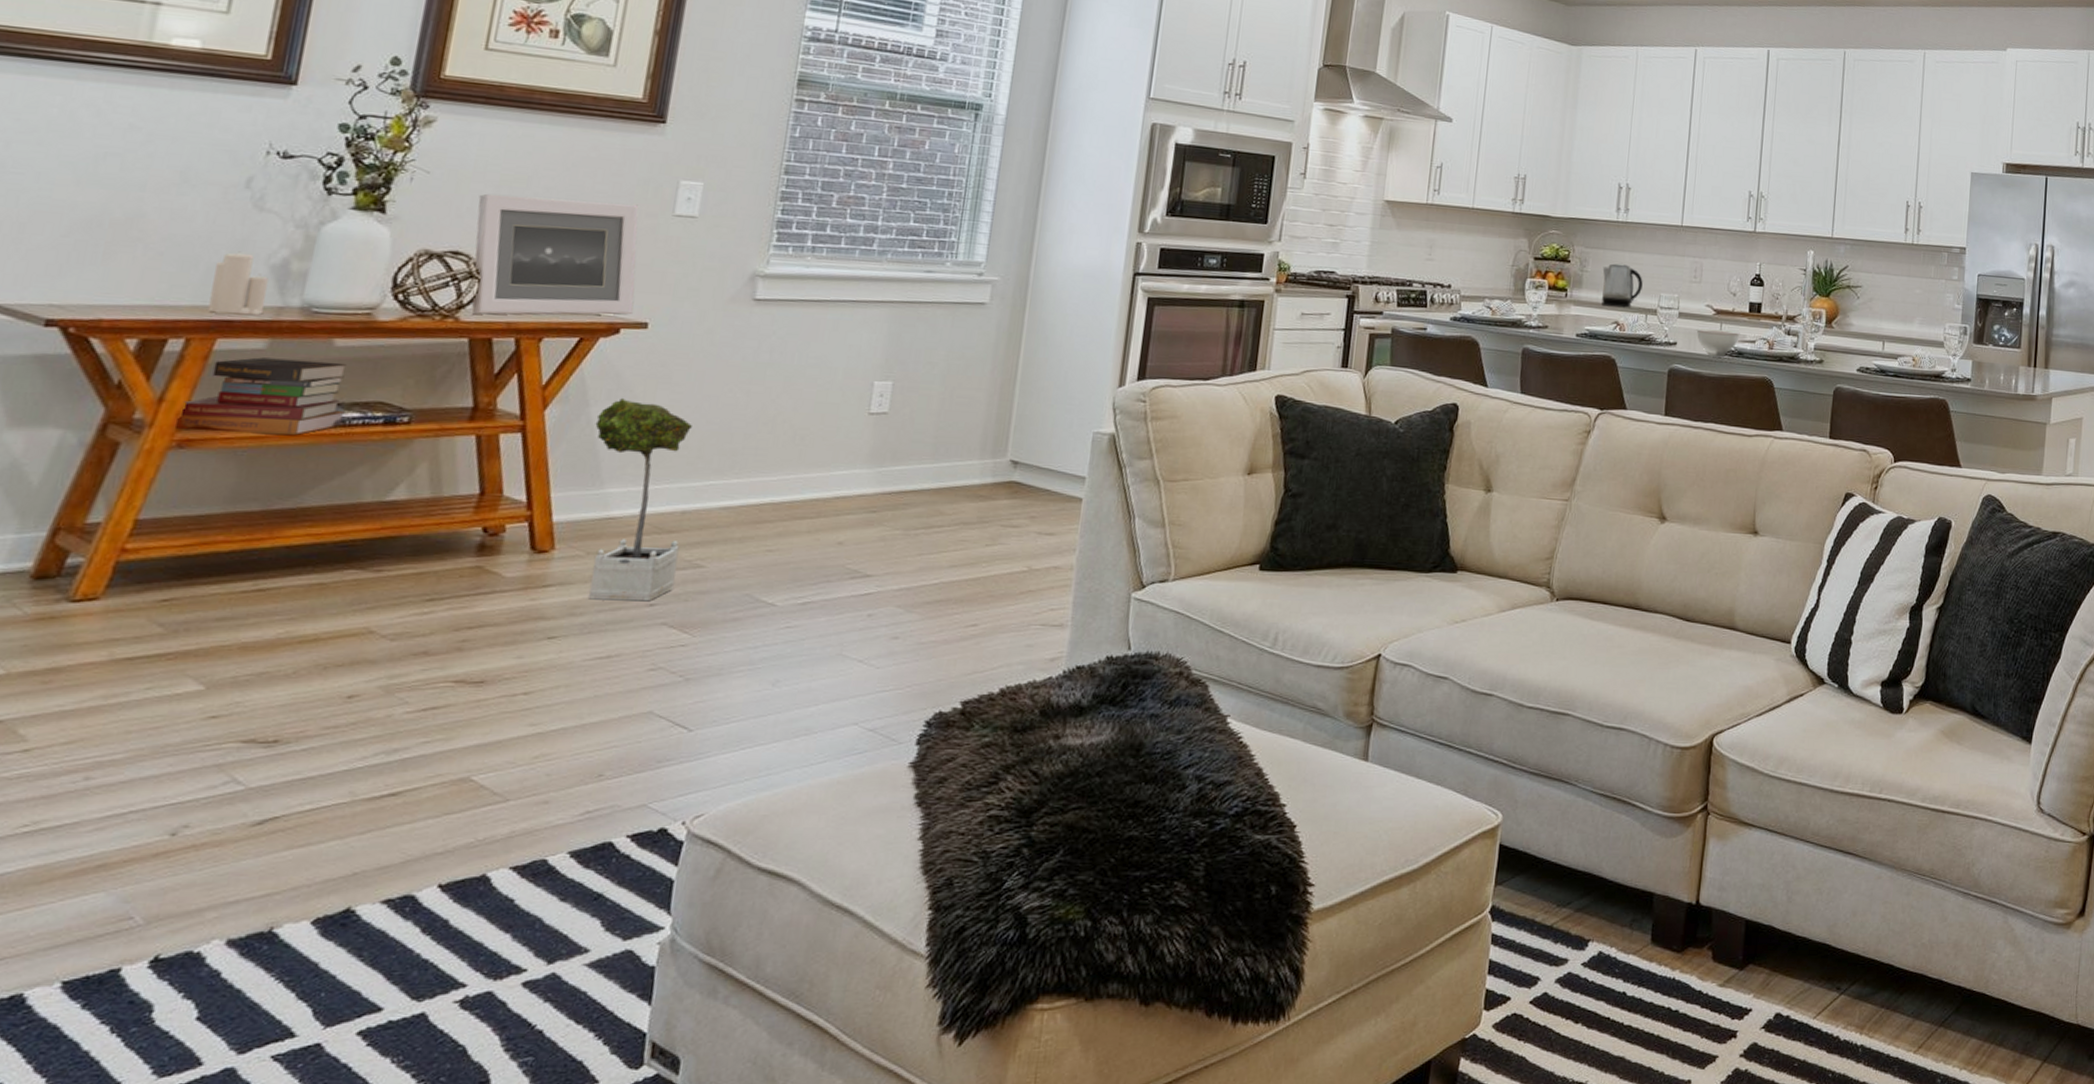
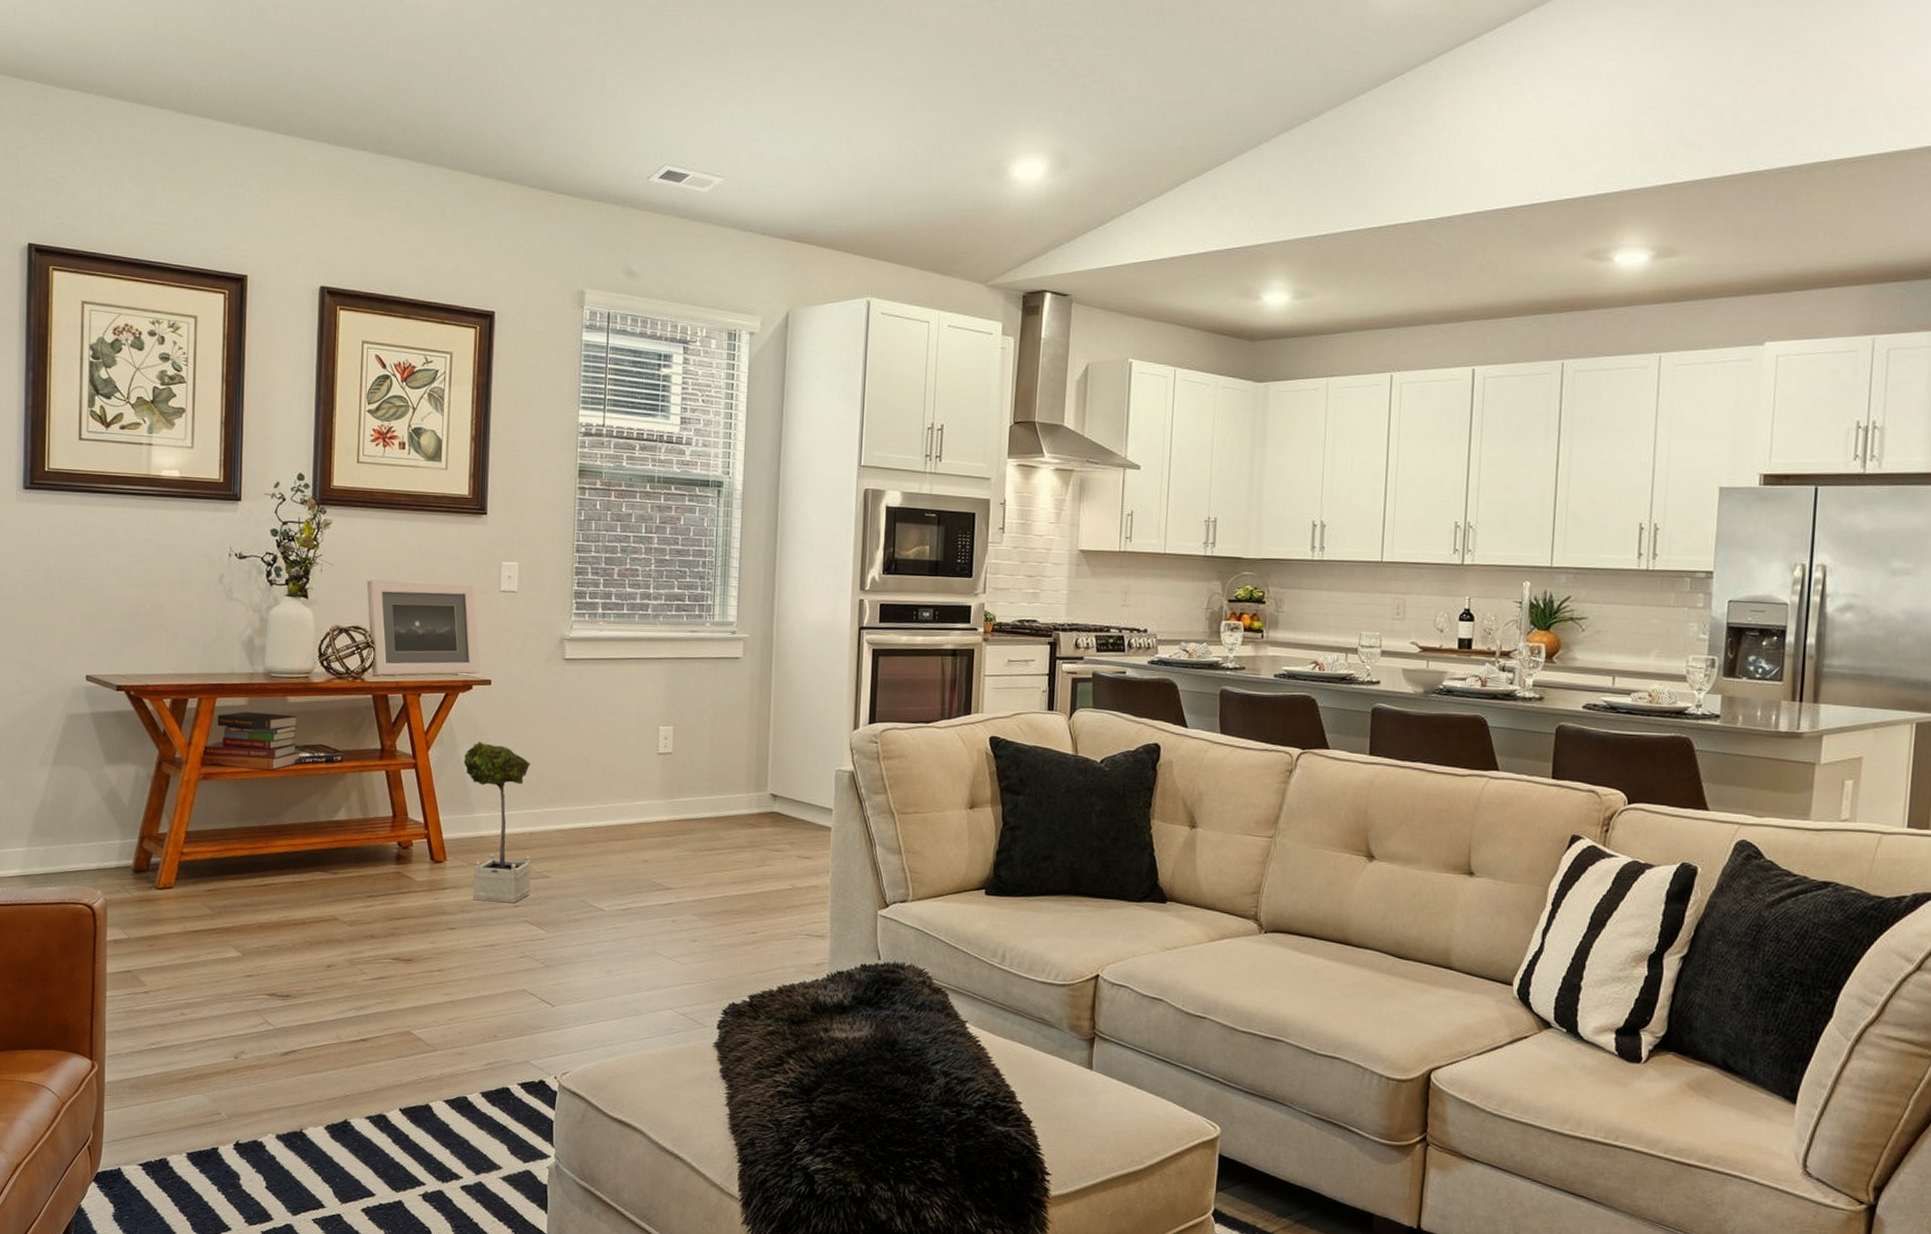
candle: present [208,251,269,316] -> none [208,631,242,680]
kettle: present [1601,263,1643,308] -> none [1298,603,1342,648]

